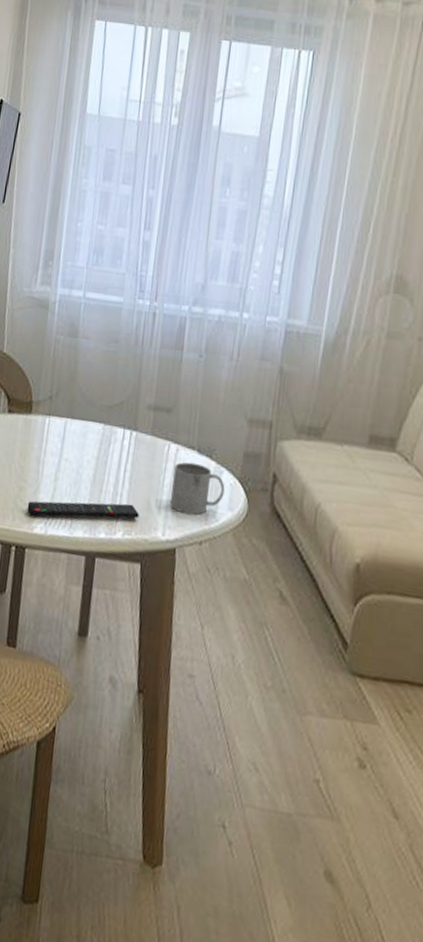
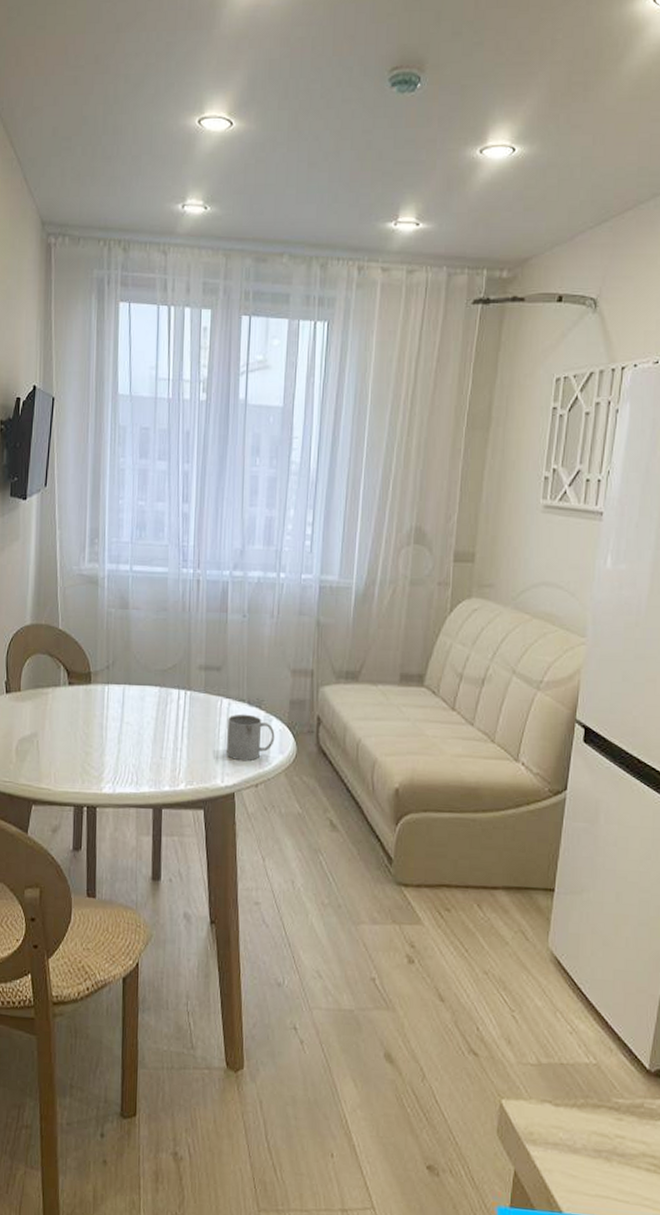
remote control: present [27,501,139,519] -> none [94,757,199,777]

